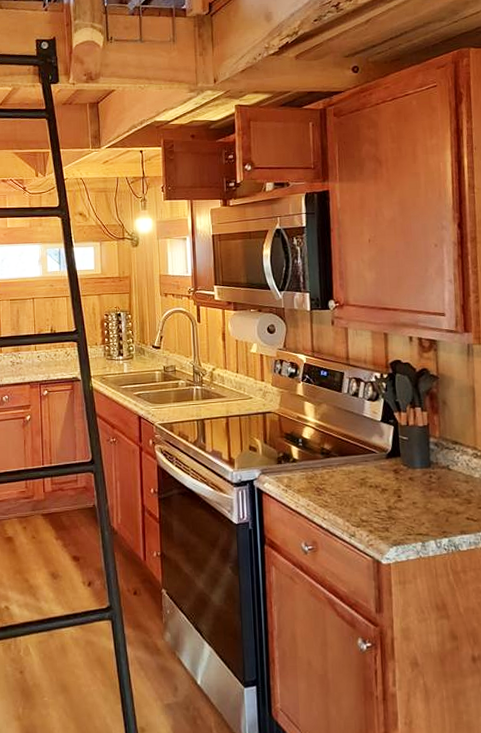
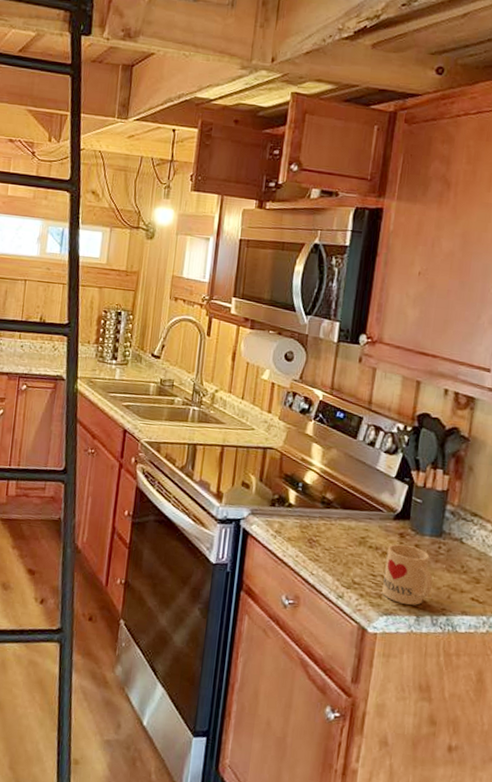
mug: none [386,479,430,533] -> present [382,543,433,605]

